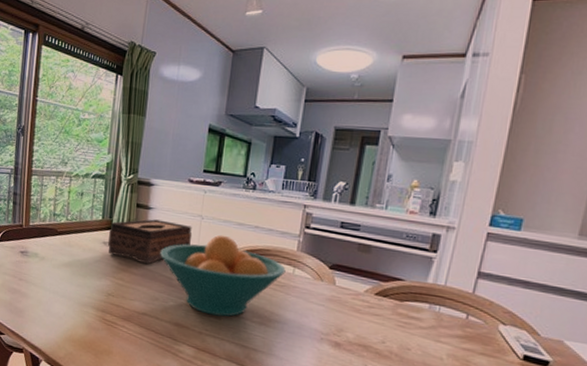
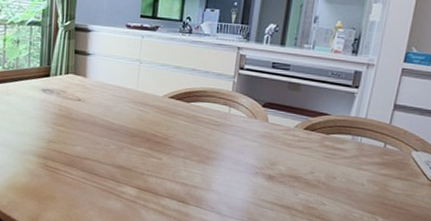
tissue box: present [108,219,193,265] -> none [47,65,132,110]
fruit bowl: present [160,234,286,317] -> none [100,78,222,157]

